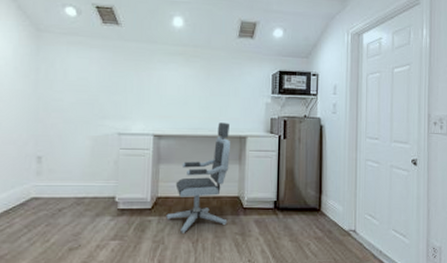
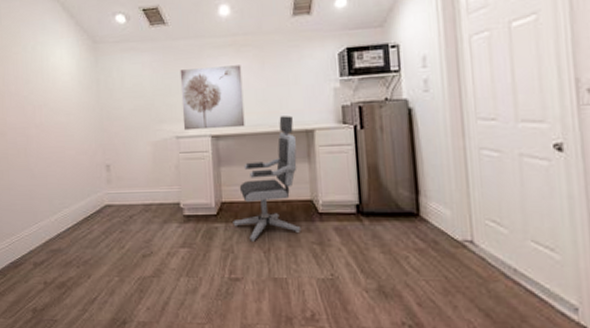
wall art: none [126,70,189,129] -> present [180,65,245,131]

